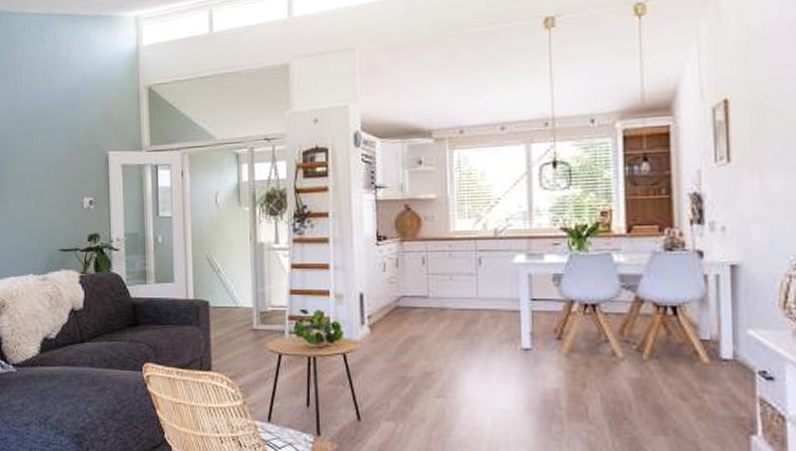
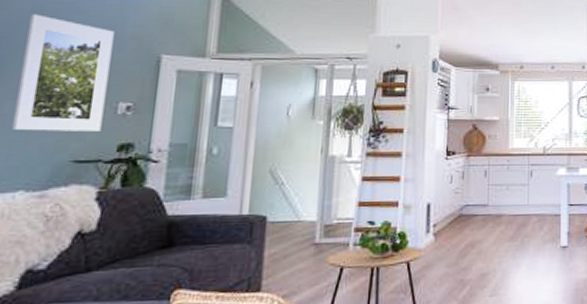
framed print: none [15,124,75,225] -> present [12,14,115,131]

